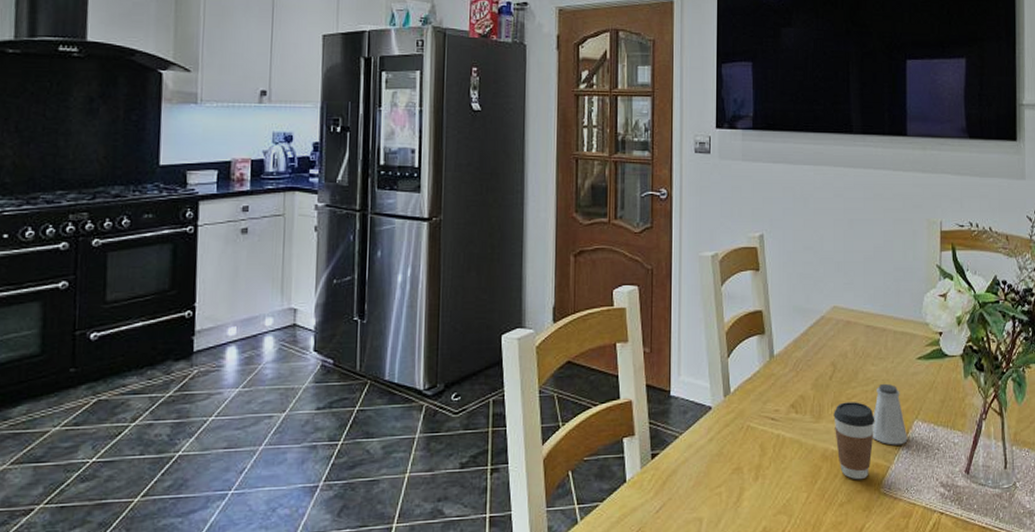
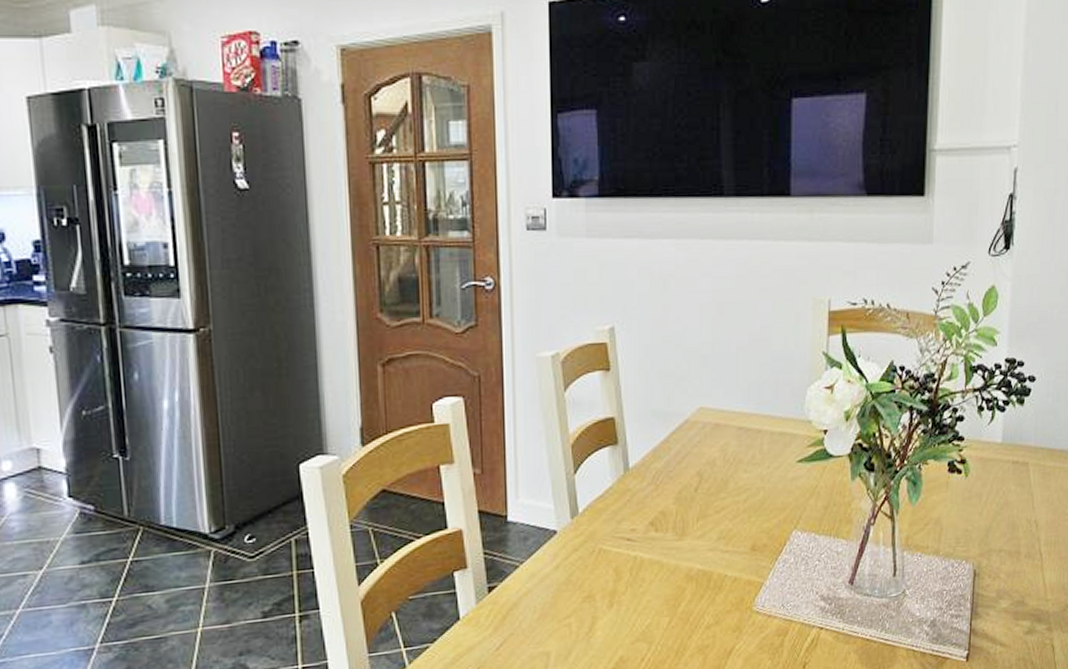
coffee cup: present [833,402,875,480] -> none [699,514,748,600]
saltshaker: present [873,383,908,445] -> none [745,491,785,560]

